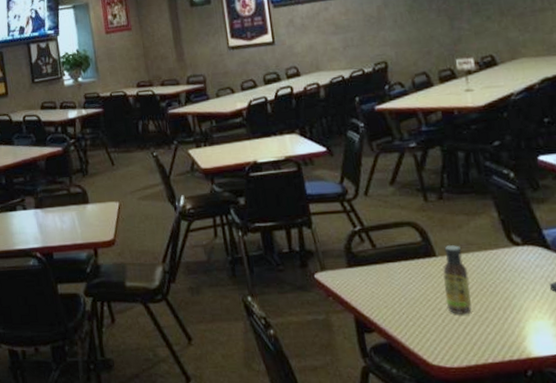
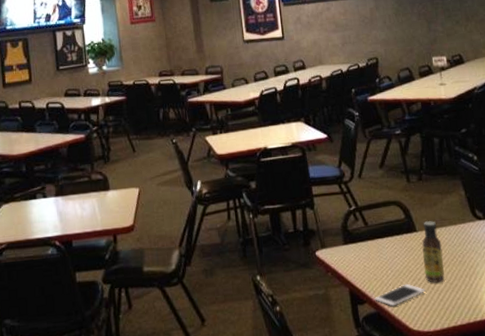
cell phone: none [383,313,447,338] -> present [374,283,425,307]

